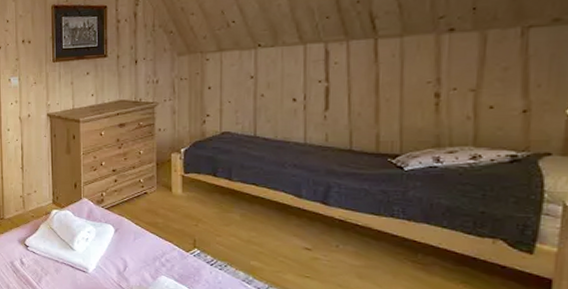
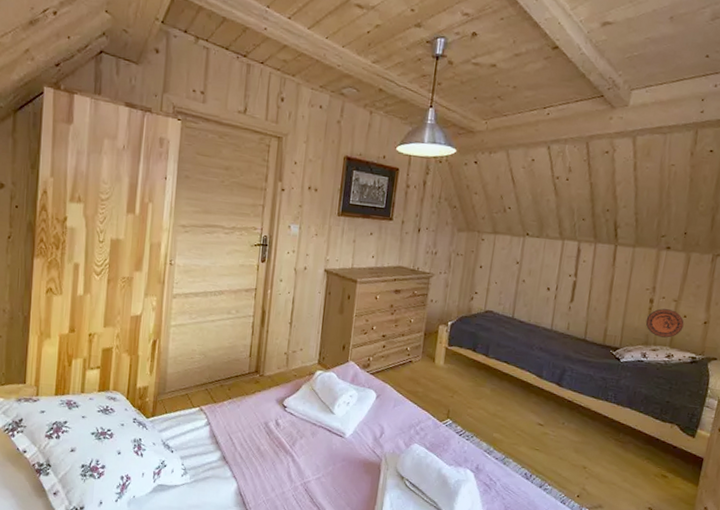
decorative plate: none [433,102,491,136] -> present [645,308,685,338]

